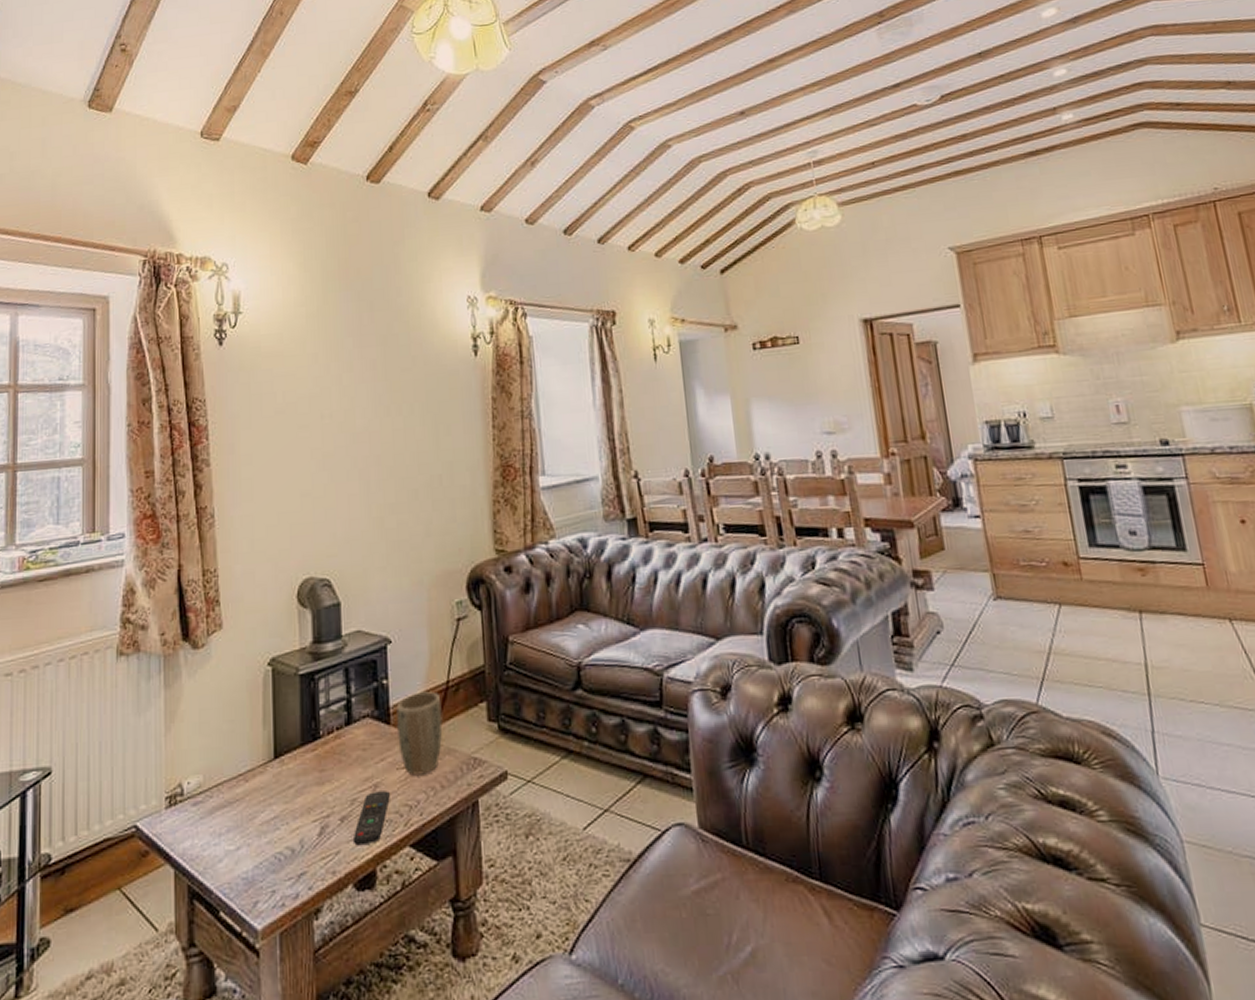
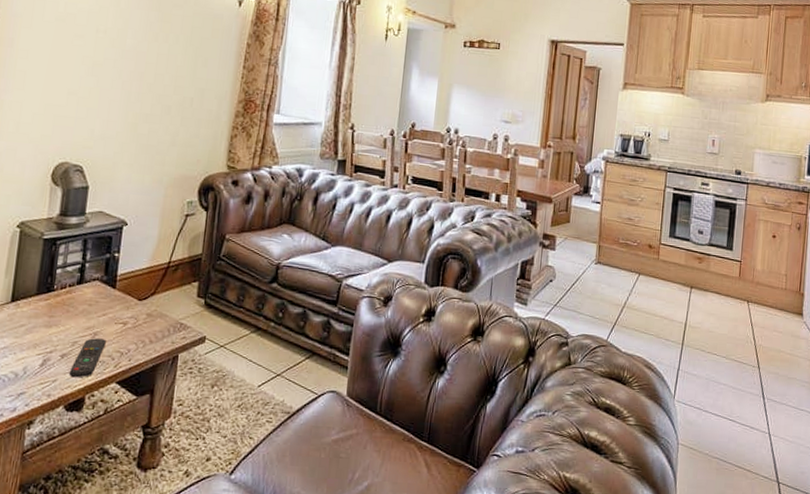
plant pot: present [396,691,443,776] -> none [119,267,162,331]

